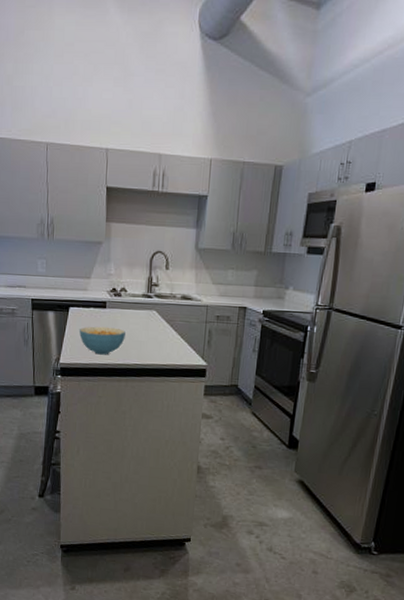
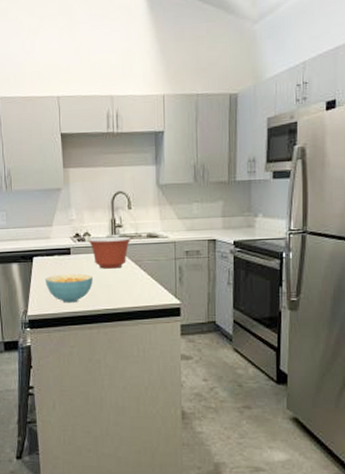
mixing bowl: none [124,293,167,326] -> present [88,236,132,269]

